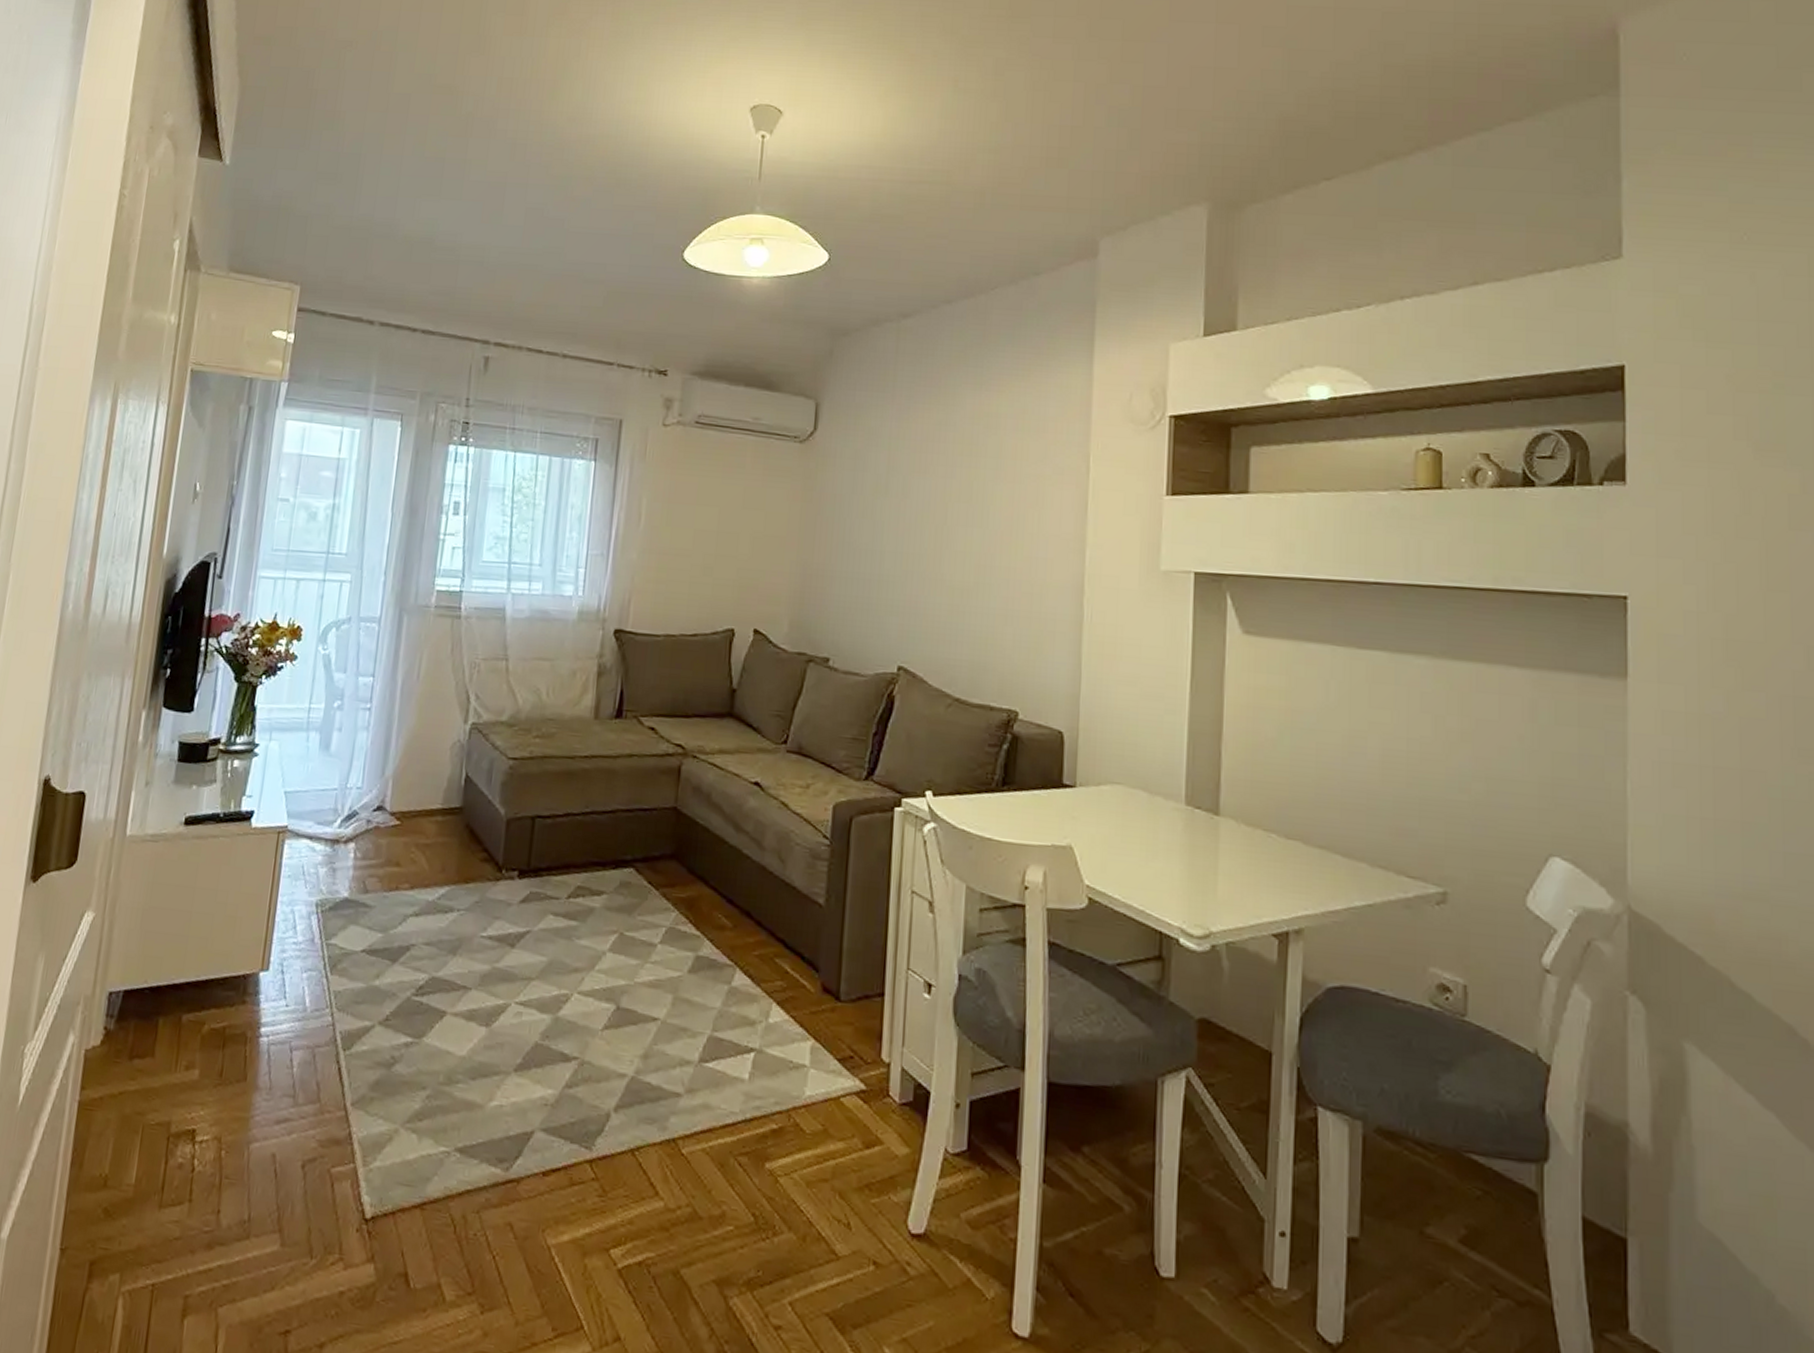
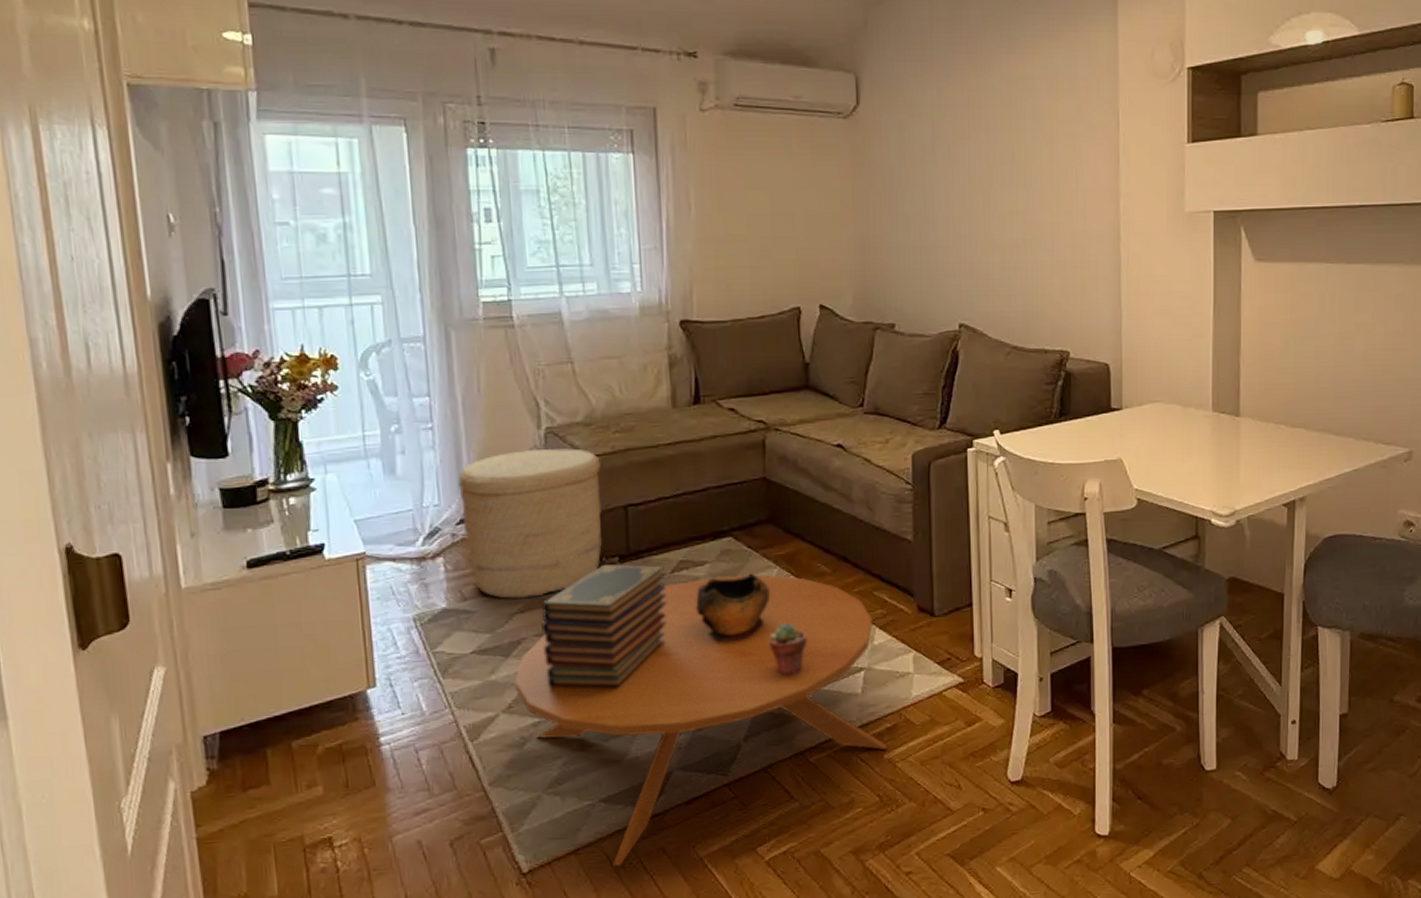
basket: none [377,743,518,902] -> present [458,448,602,600]
coffee table: none [395,910,771,1236] -> present [515,575,887,867]
book stack: none [427,876,561,1021] -> present [541,564,667,690]
decorative bowl: none [585,911,664,987] -> present [695,573,770,640]
potted succulent: none [655,978,697,1042] -> present [768,623,807,676]

